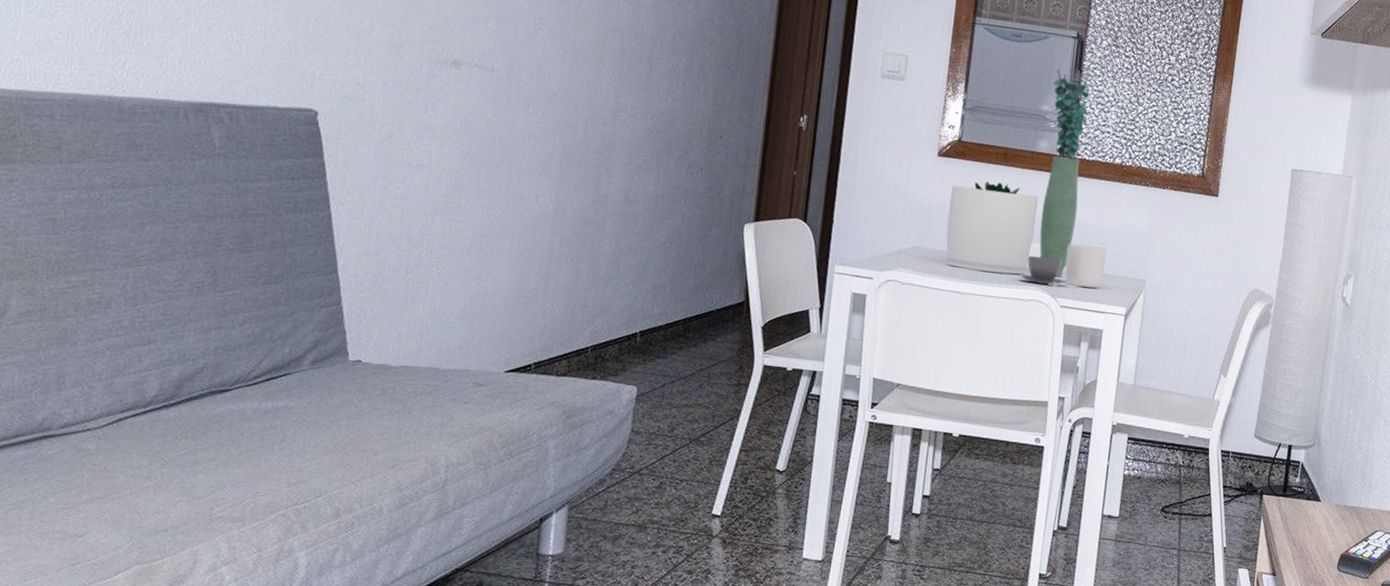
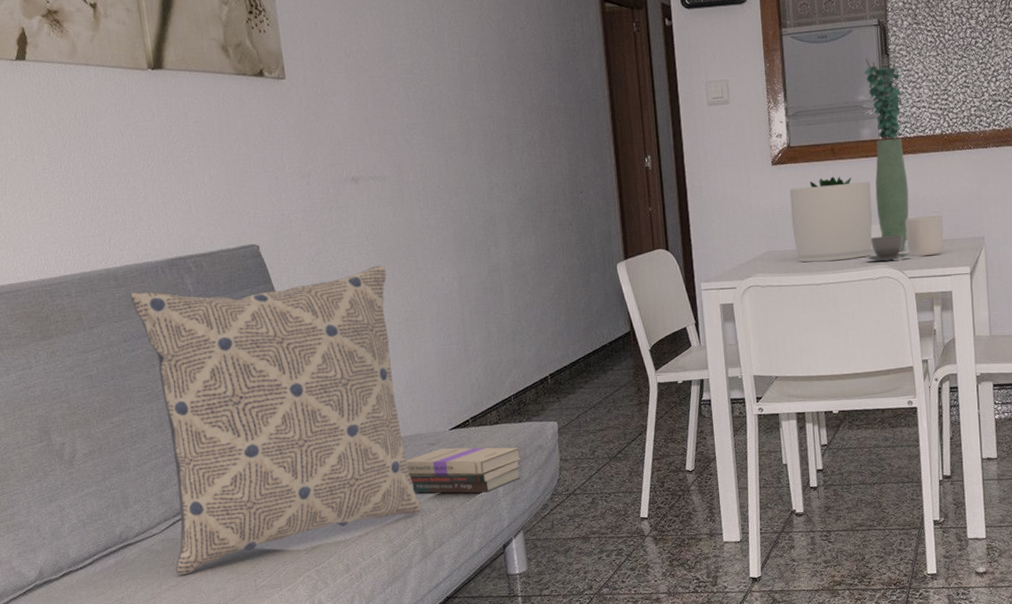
pillow: none [107,131,470,486] -> present [130,265,421,575]
books: none [442,391,585,454] -> present [406,447,521,494]

